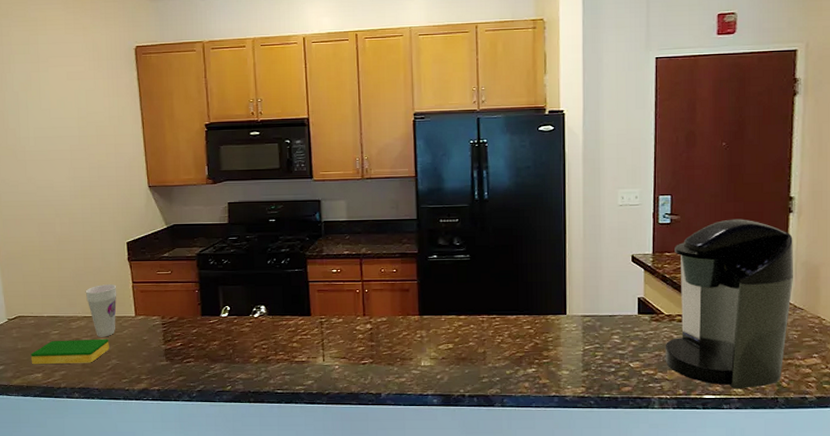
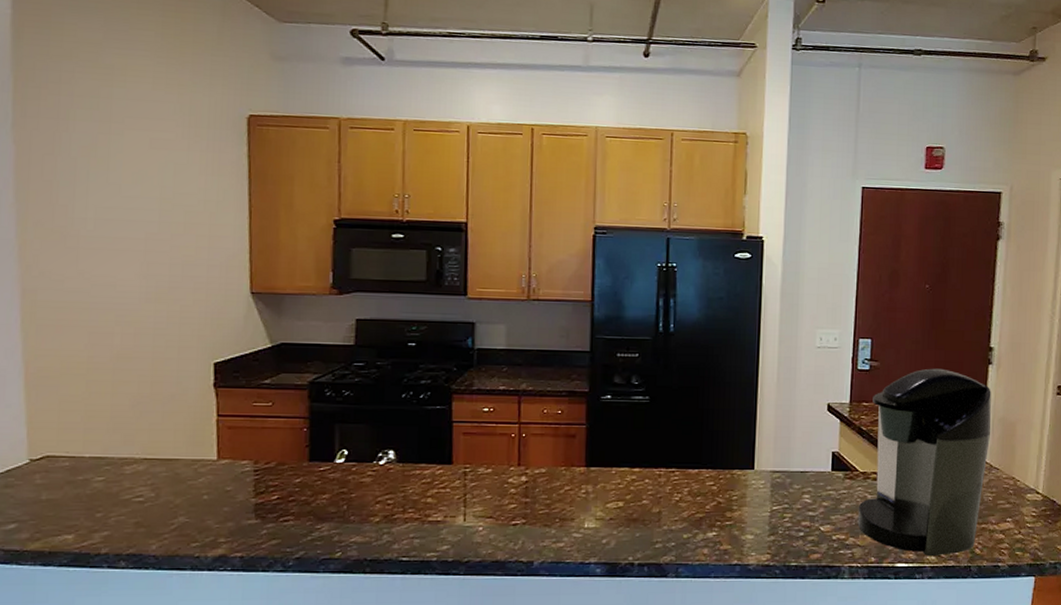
dish sponge: present [31,338,109,365] -> none [59,488,177,523]
cup: present [85,284,117,337] -> none [148,417,195,487]

